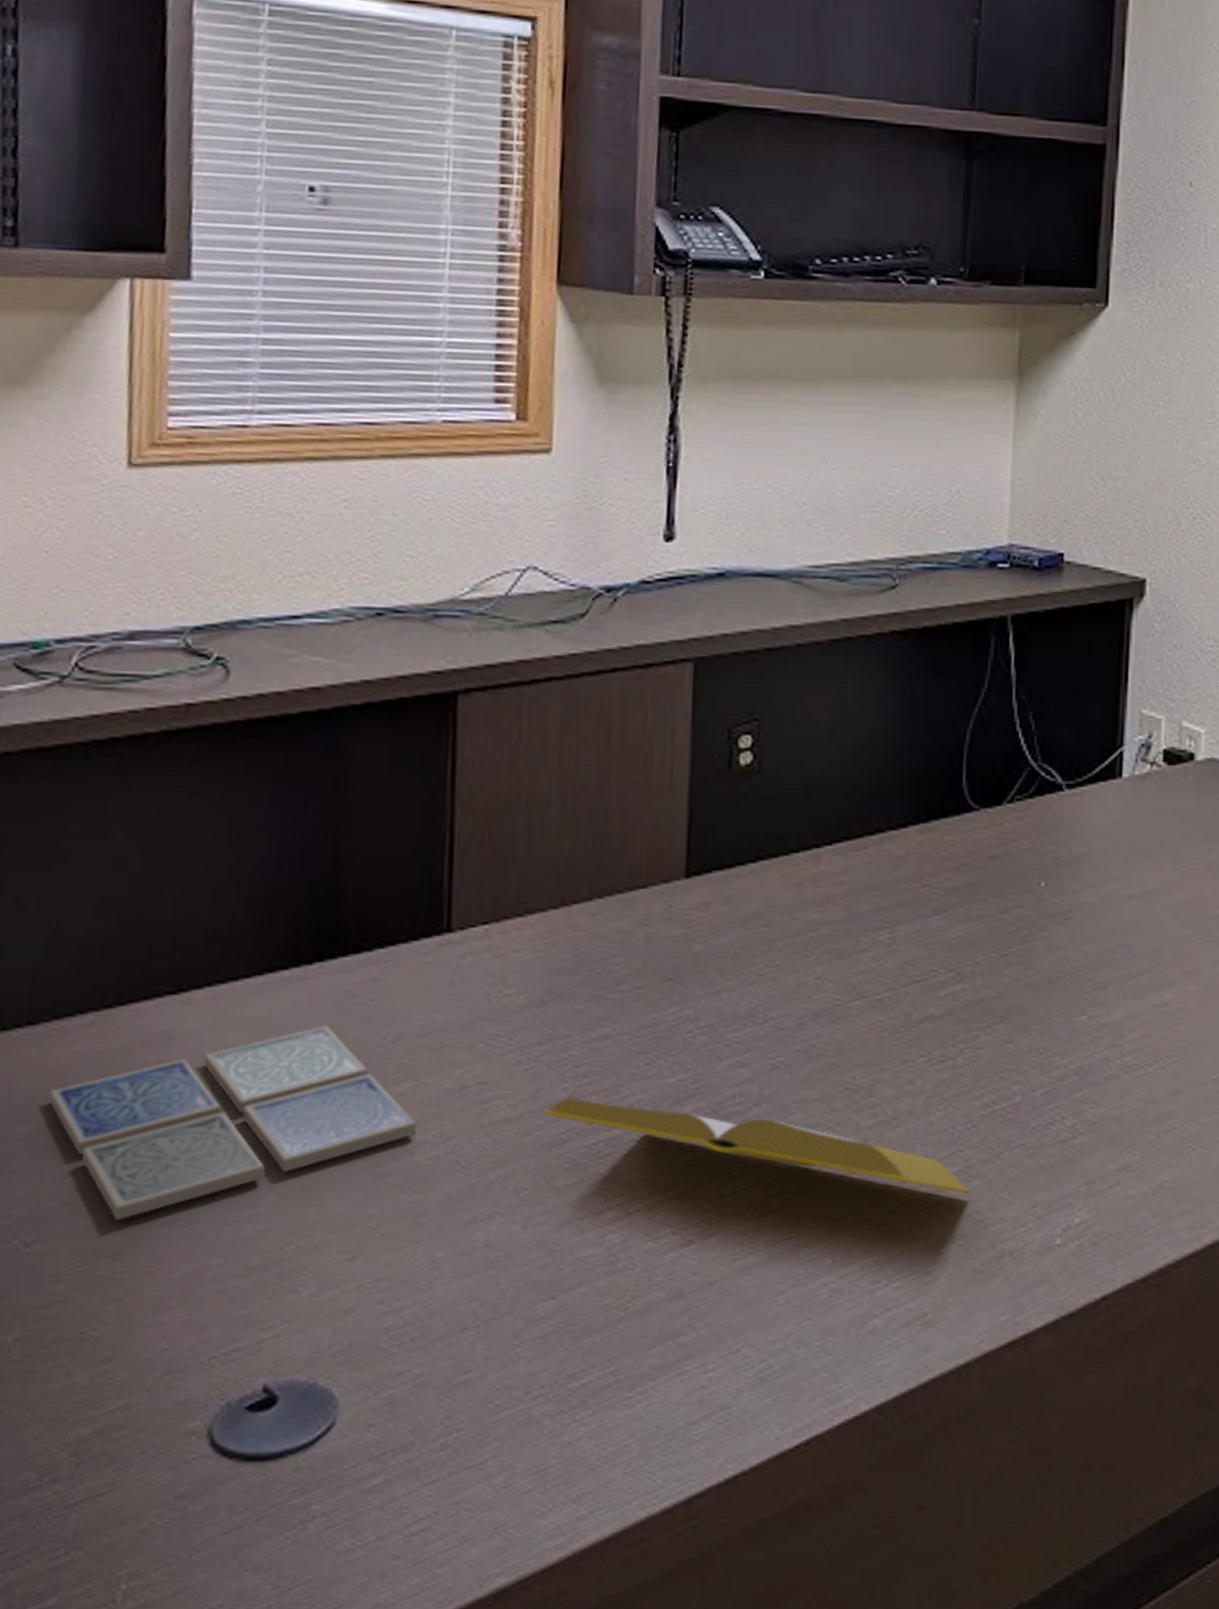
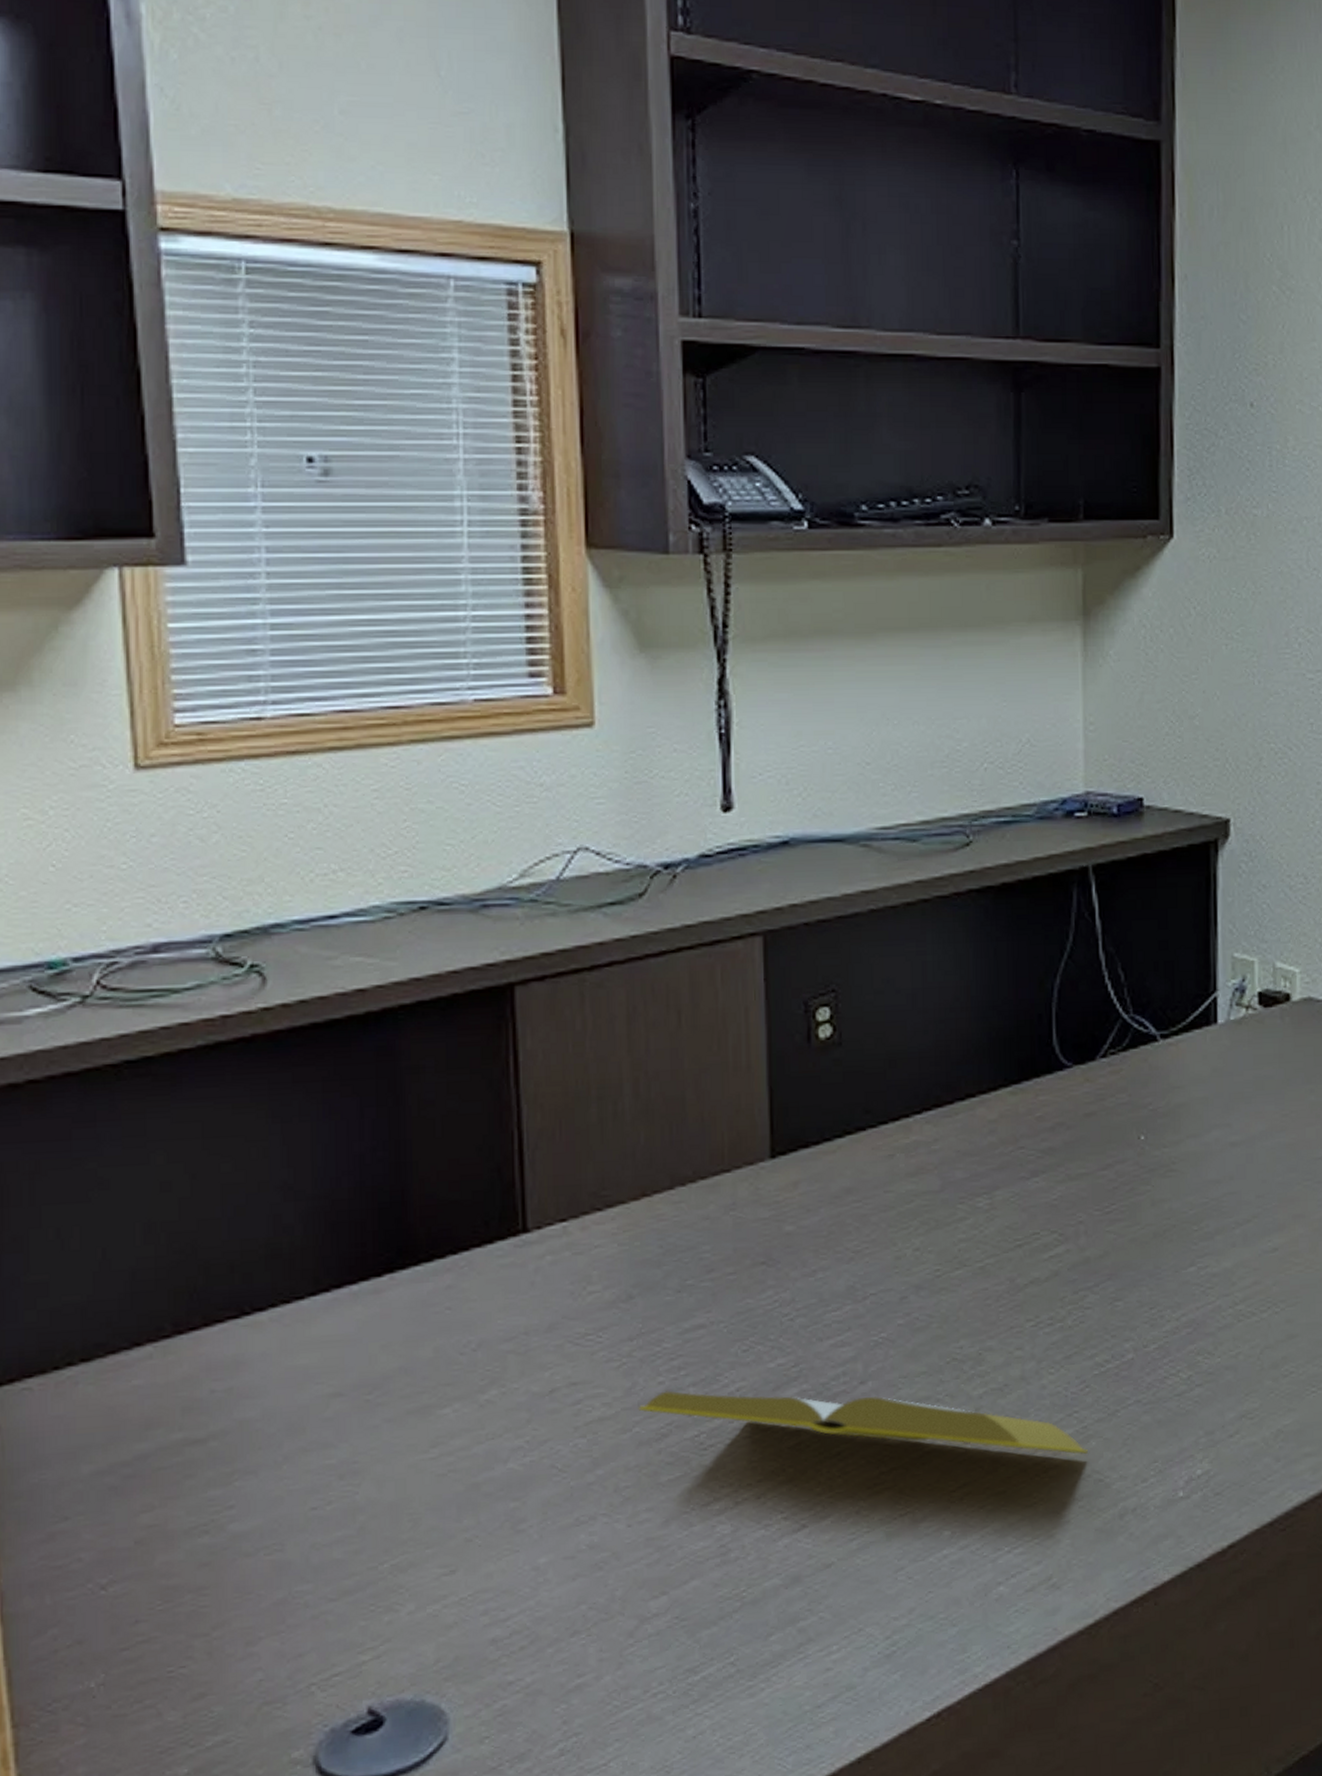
drink coaster: present [48,1025,416,1220] -> none [111,1338,507,1555]

